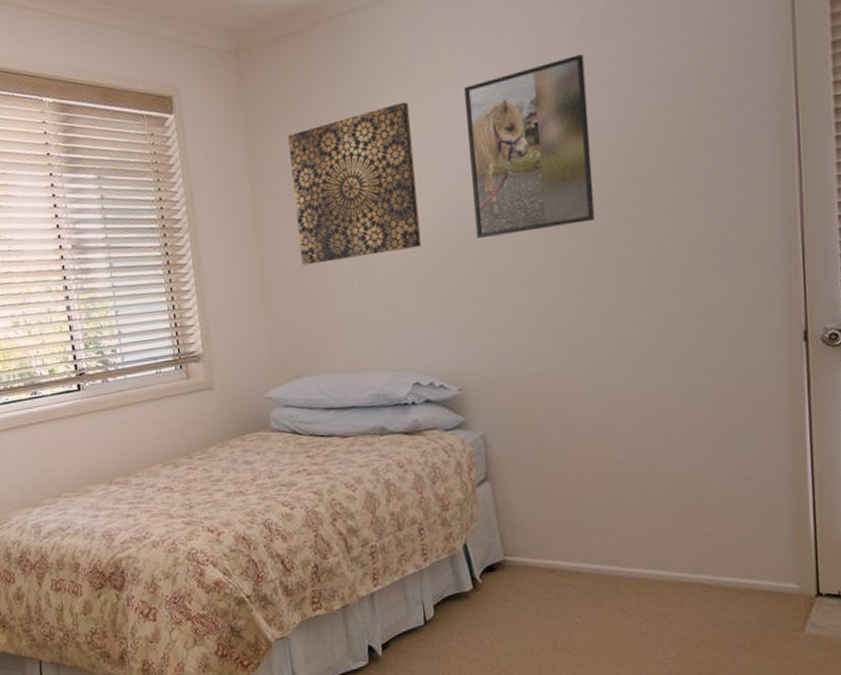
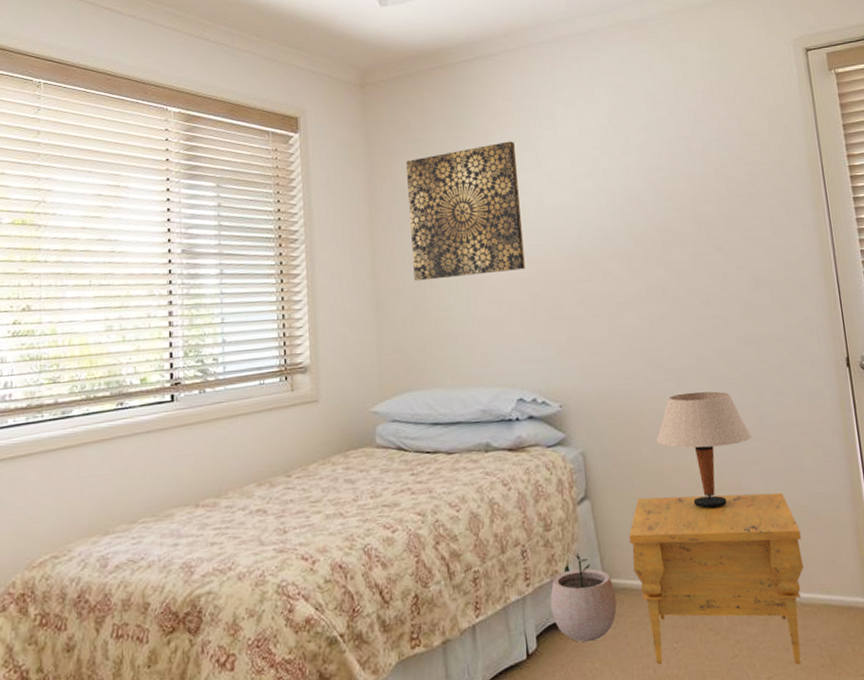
plant pot: none [447,531,517,614] -> present [550,552,617,643]
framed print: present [464,54,596,238] -> none [562,116,674,264]
nightstand: none [531,477,727,644] -> present [629,492,804,665]
table lamp: none [565,371,678,492] -> present [656,391,752,509]

